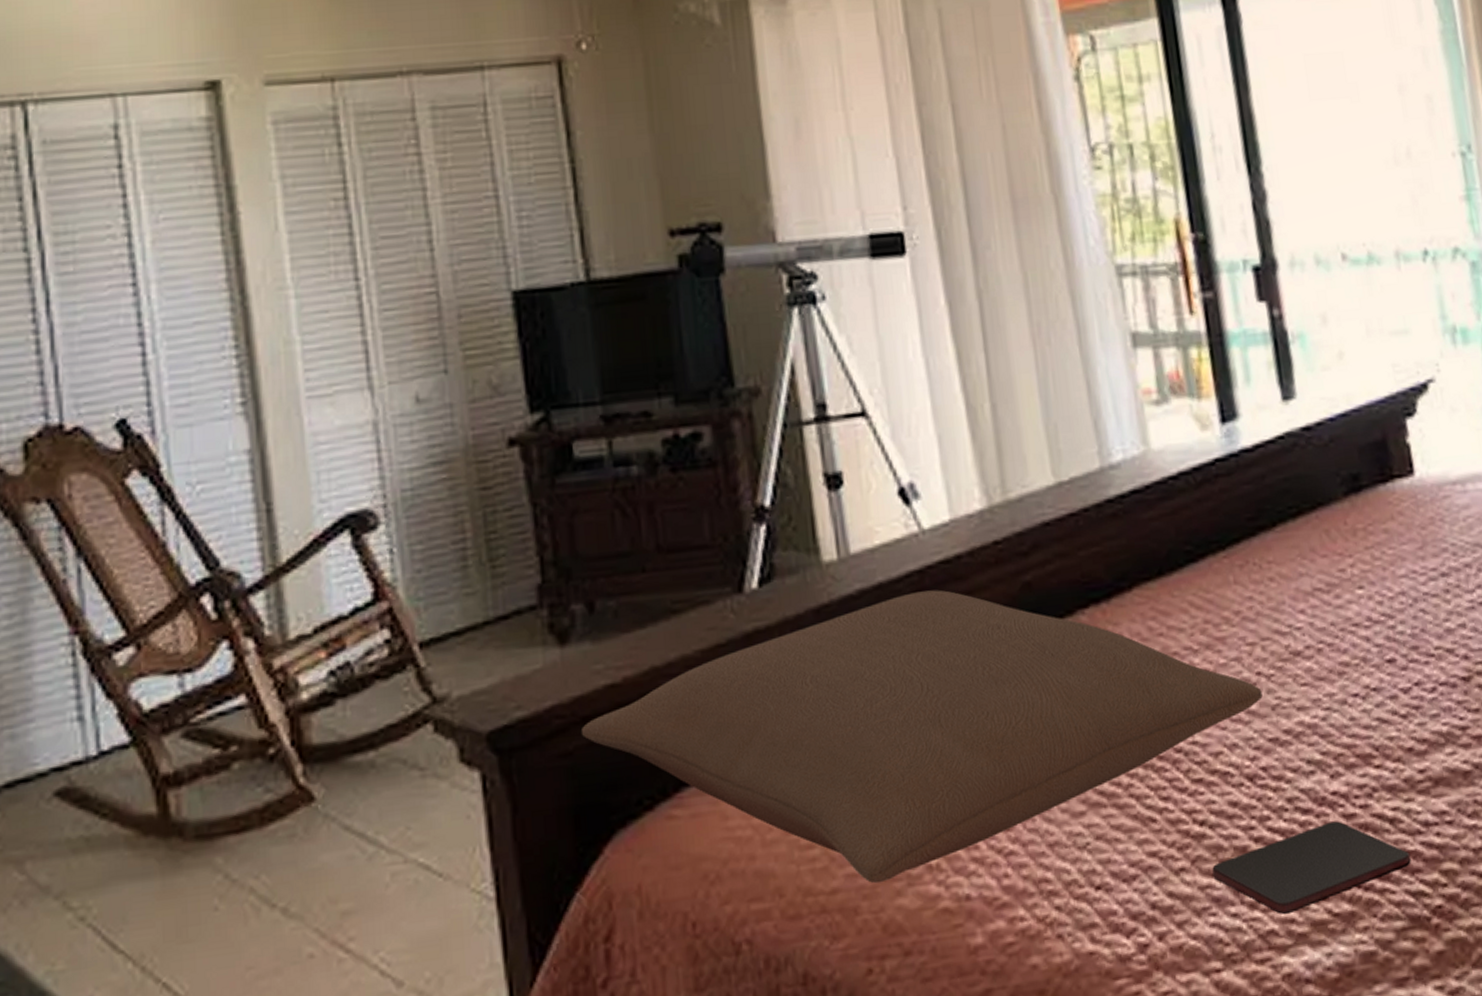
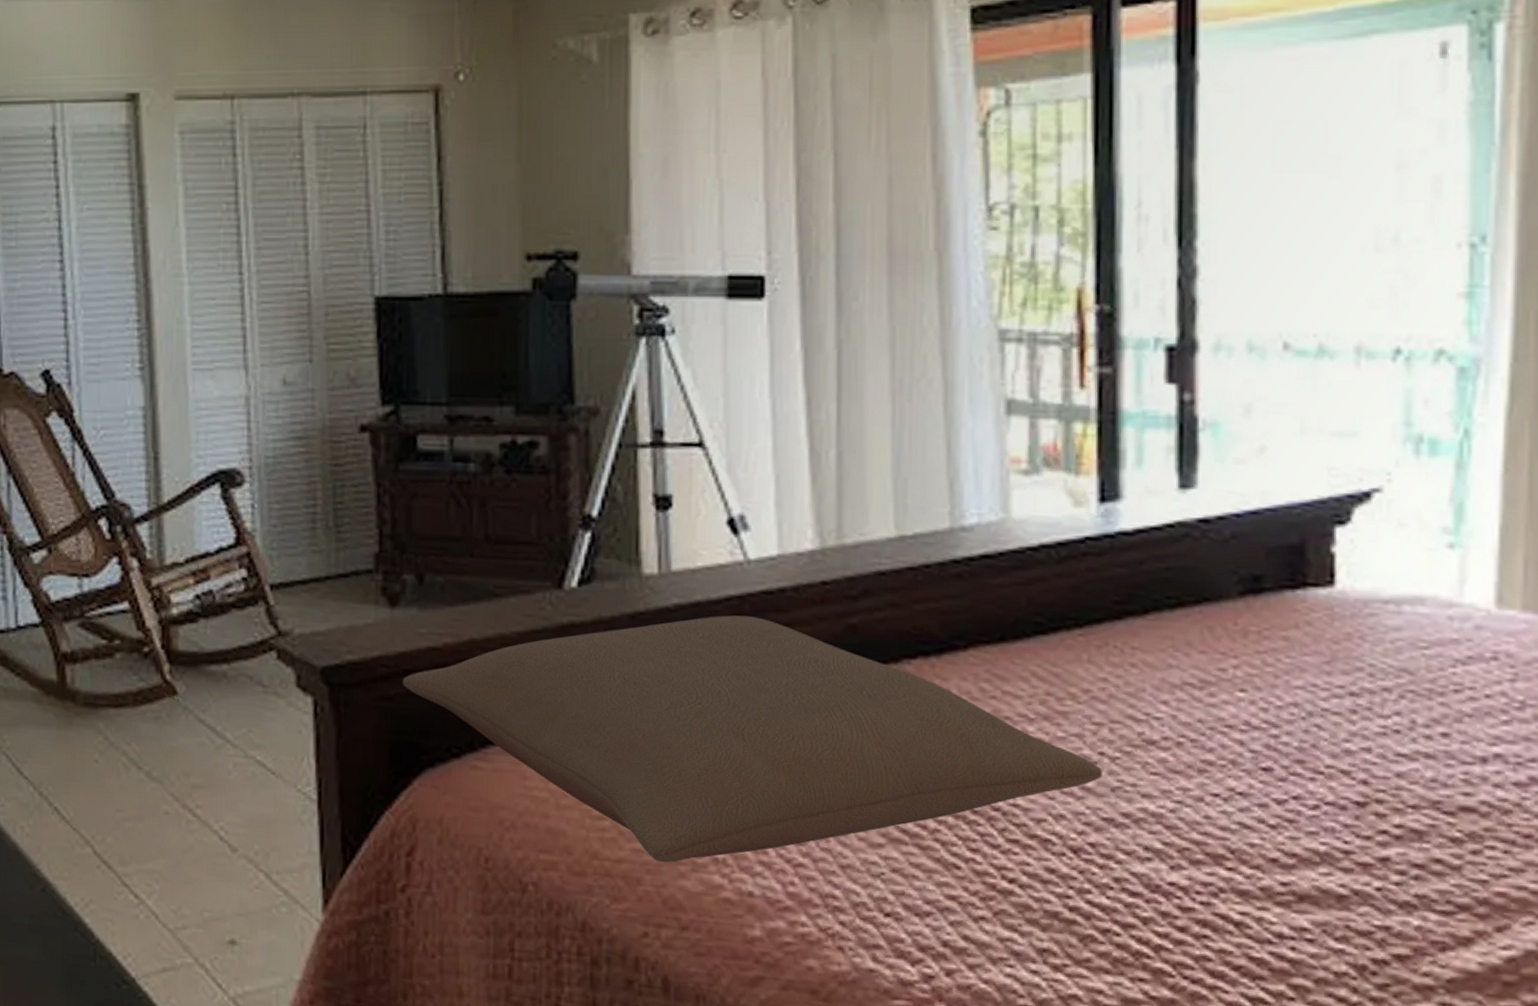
smartphone: present [1212,821,1411,914] -> none [1016,909,1254,984]

